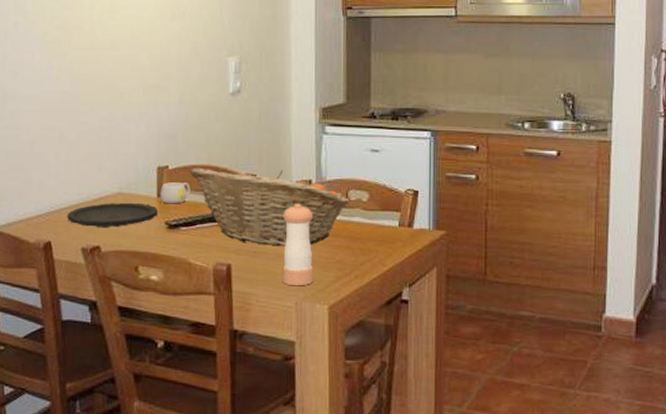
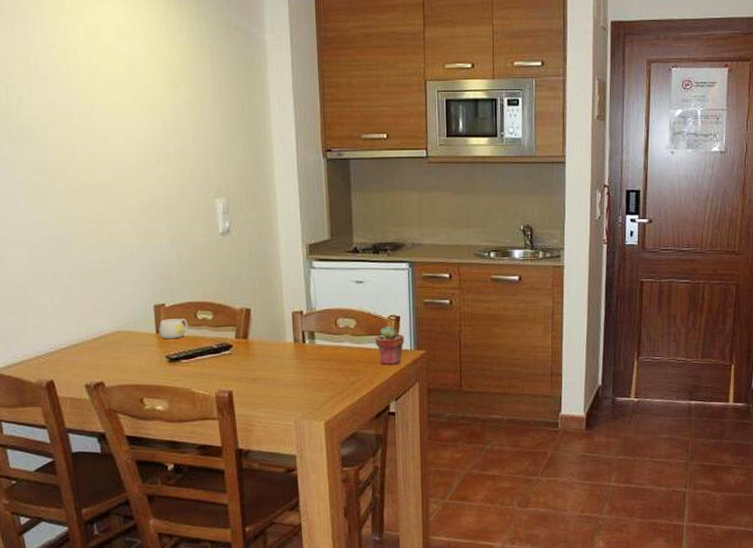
plate: present [67,202,159,227] -> none [67,339,159,365]
fruit basket: present [190,167,350,247] -> none [186,303,339,373]
pepper shaker: present [282,204,313,286] -> none [278,333,309,407]
potted succulent: none [389,201,422,246] -> present [375,326,405,365]

